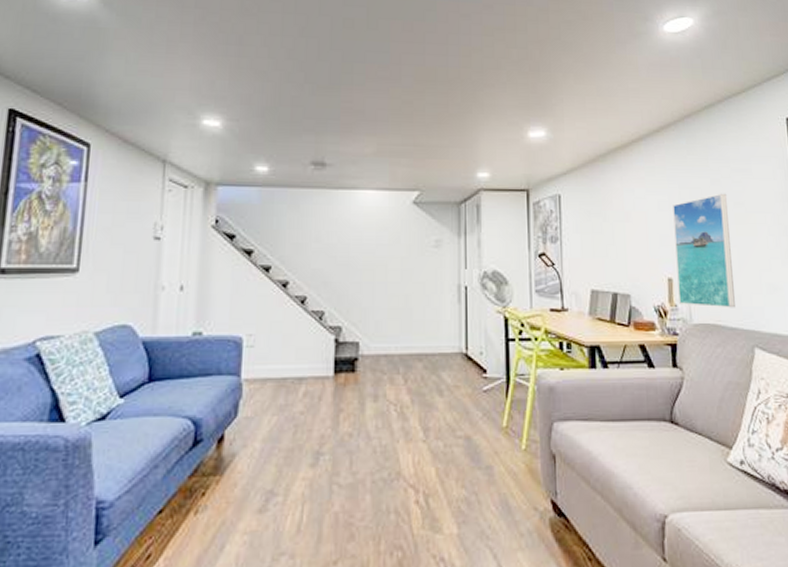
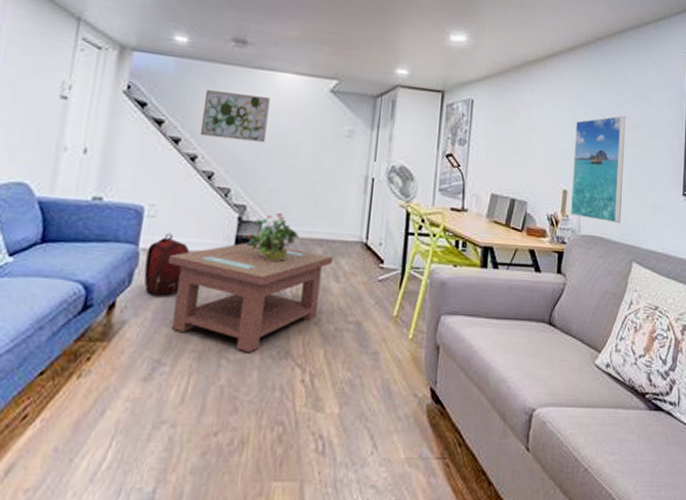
backpack: none [249,361,291,427] -> present [143,233,190,297]
coffee table: none [270,363,433,477] -> present [167,242,332,353]
wall art: none [289,216,354,262] -> present [200,90,270,143]
potted plant: none [345,332,398,380] -> present [246,213,300,261]

